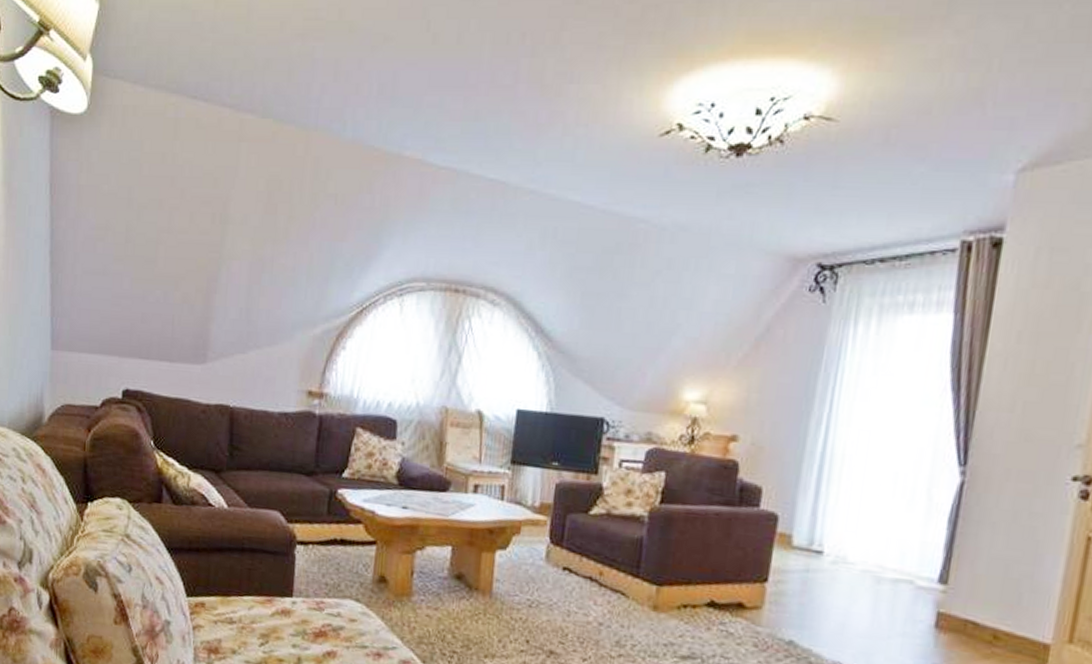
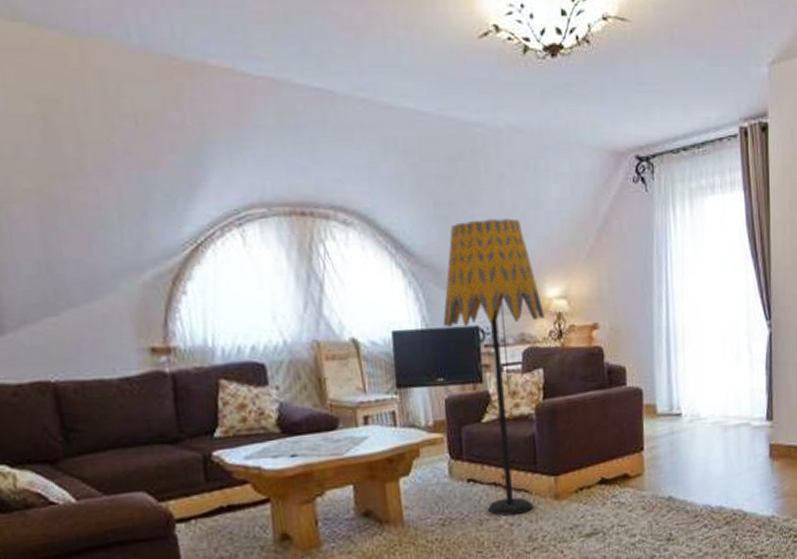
floor lamp: none [568,313,678,616] -> present [443,218,544,516]

